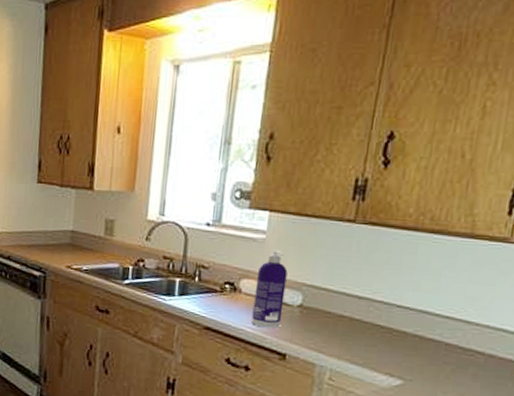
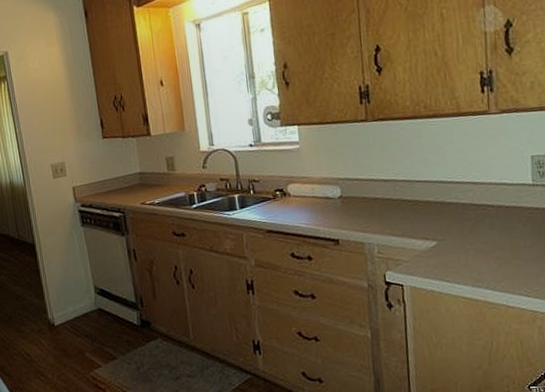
spray bottle: present [251,251,288,328] -> none [299,156,328,221]

